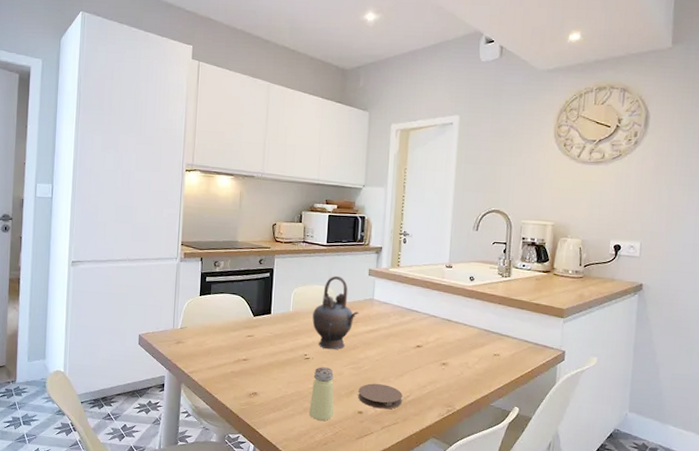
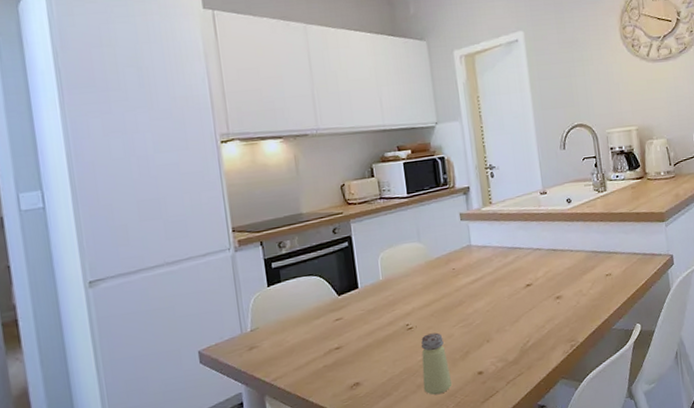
teapot: present [312,276,359,350] -> none [406,228,458,313]
coaster: present [358,383,402,409] -> none [473,335,523,364]

